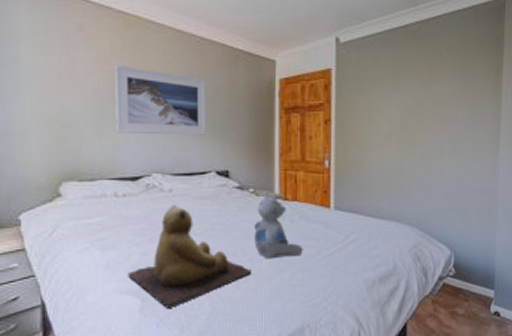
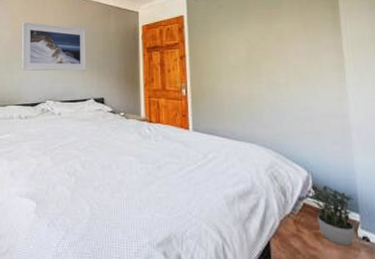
teddy bear: present [128,204,252,310] -> none [27,125,124,213]
polar bear: present [254,189,303,259] -> none [125,113,167,173]
potted plant: none [452,264,493,322] -> present [311,186,356,246]

